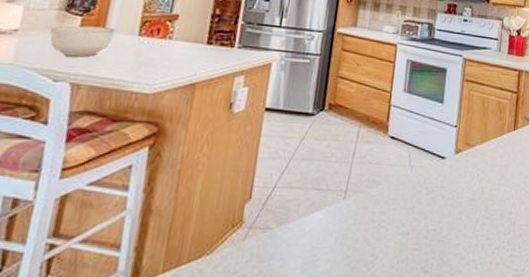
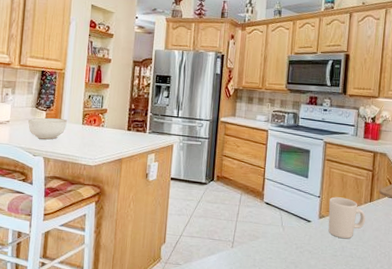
mug: none [465,125,509,178] -> present [328,197,366,239]

